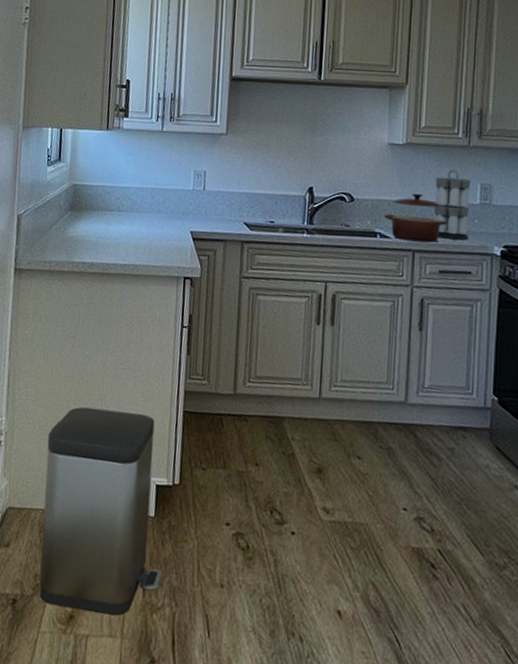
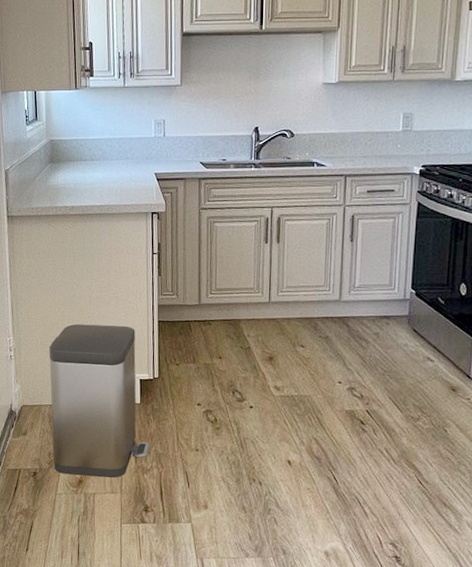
saucepan: present [384,193,450,243] -> none [320,125,376,168]
spice rack: present [433,169,472,241] -> none [362,102,395,163]

